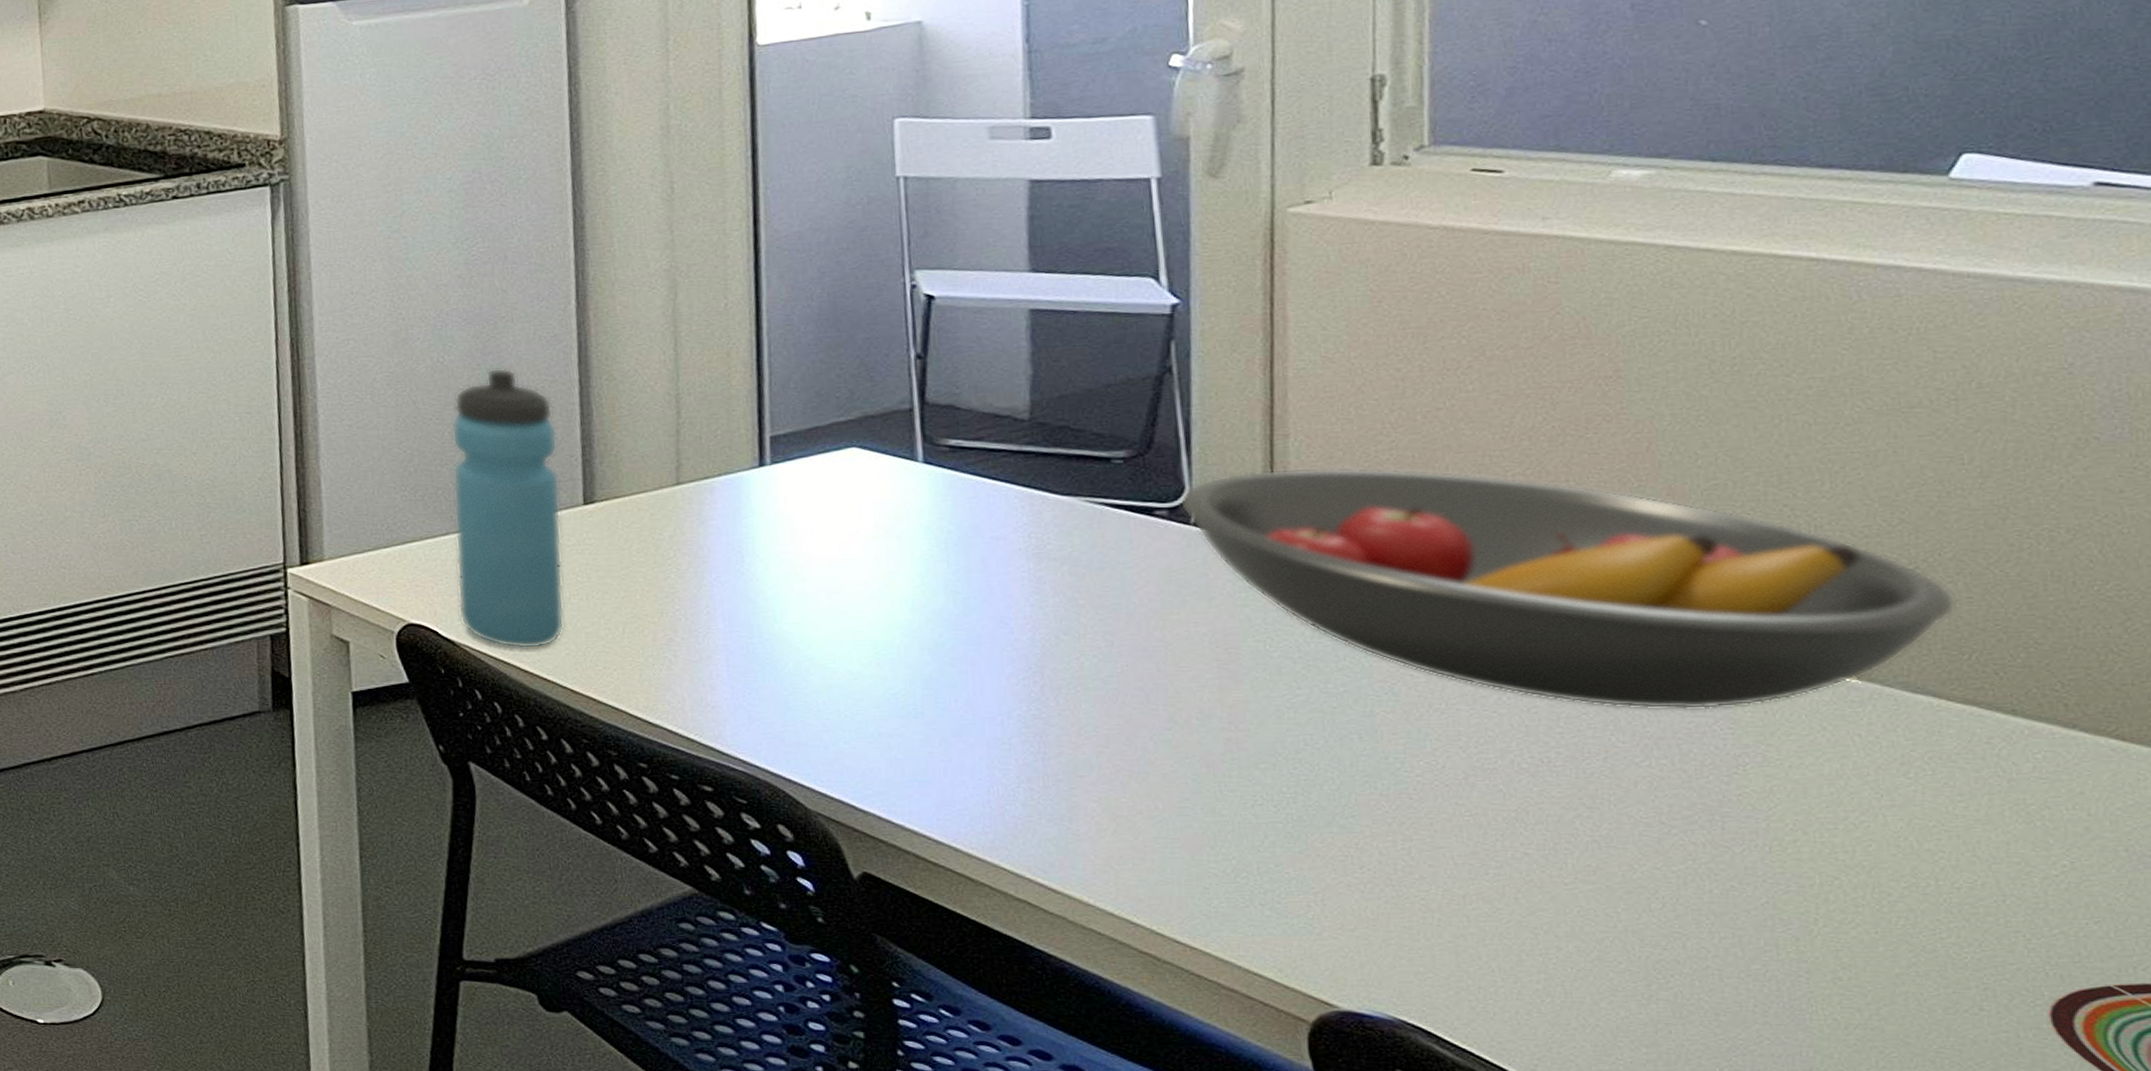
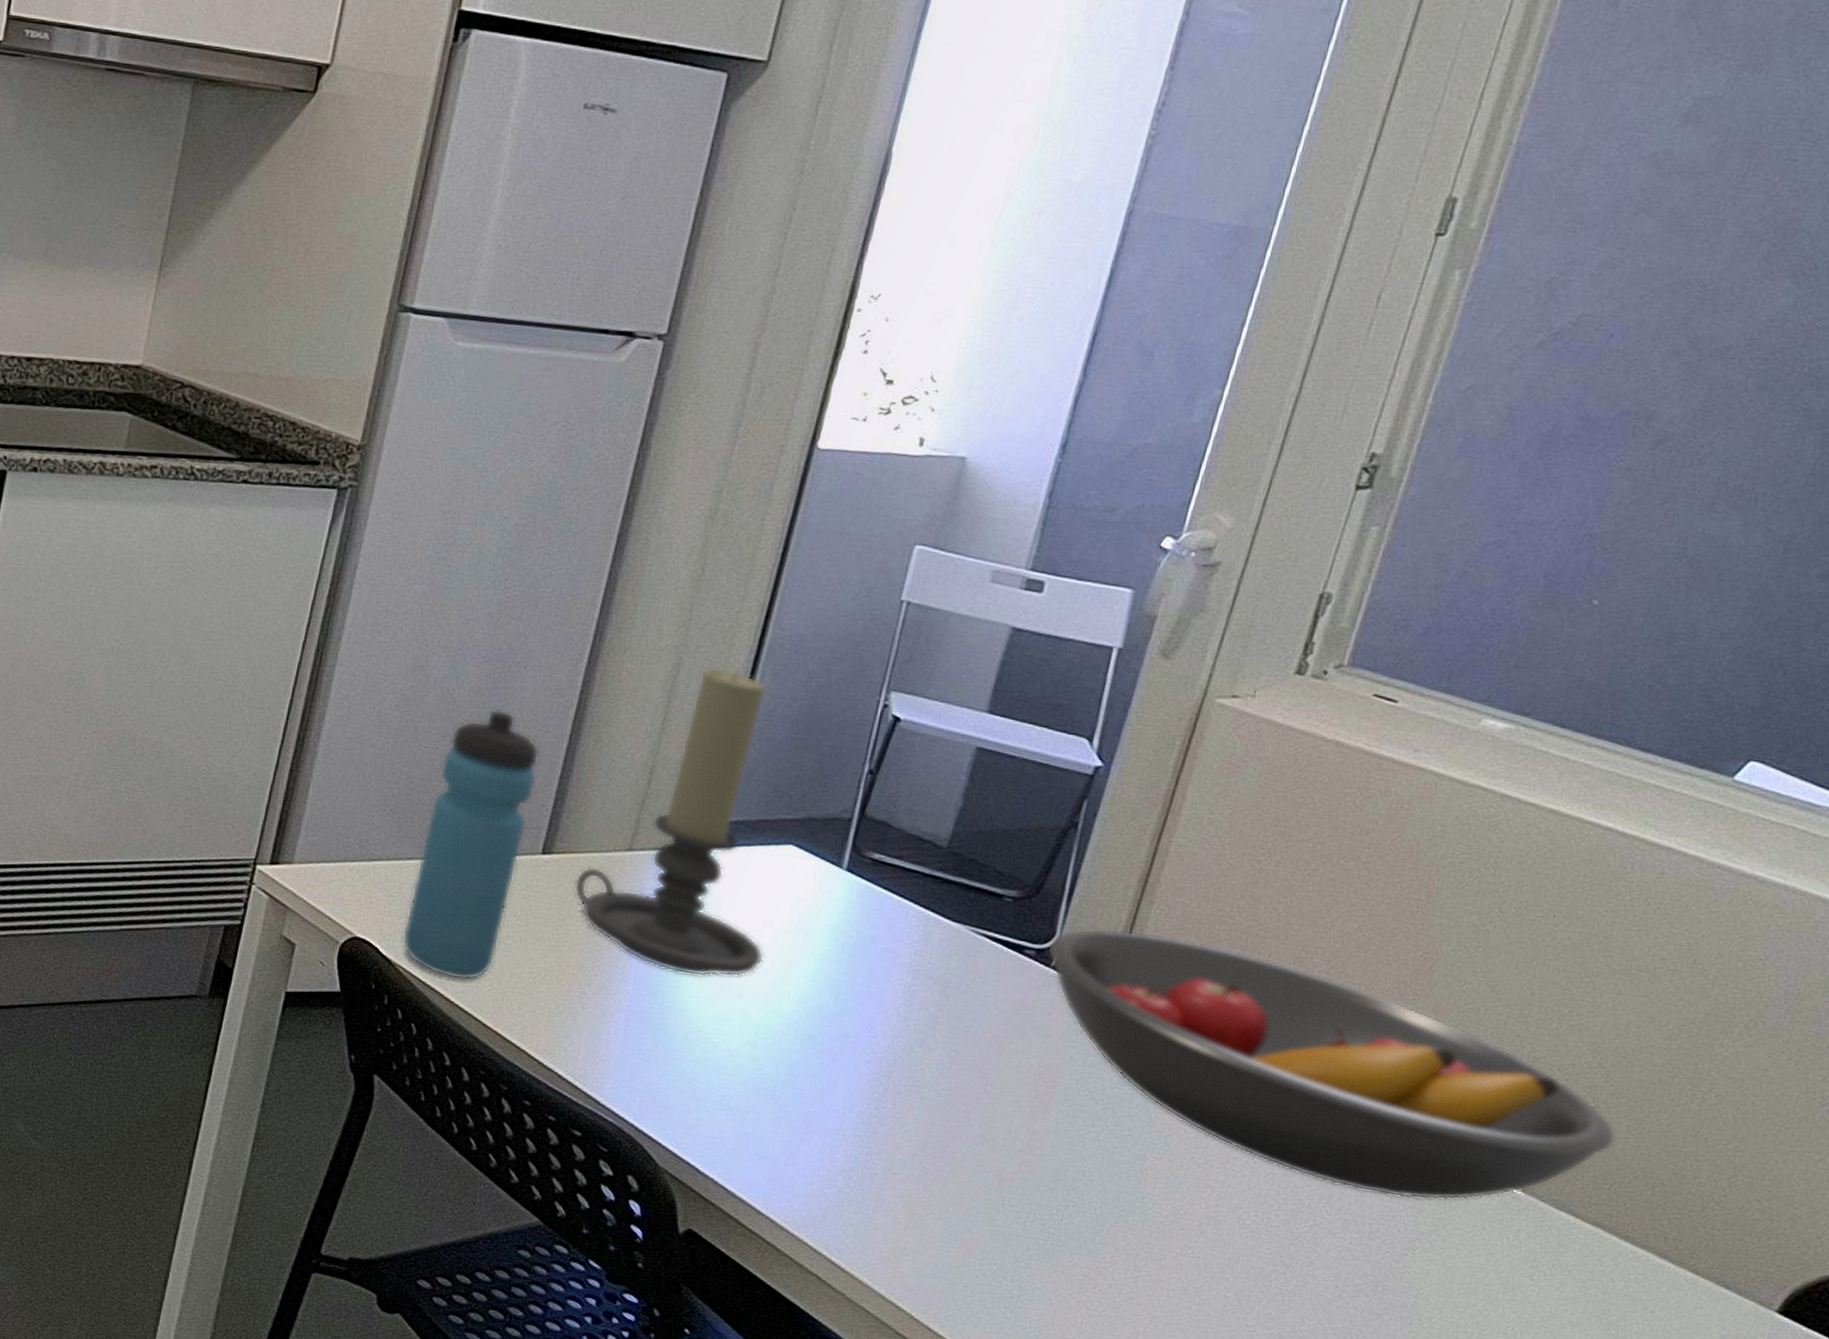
candle holder: none [628,281,860,602] -> present [574,666,768,977]

